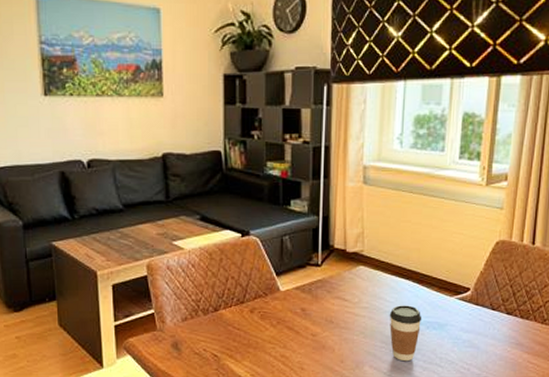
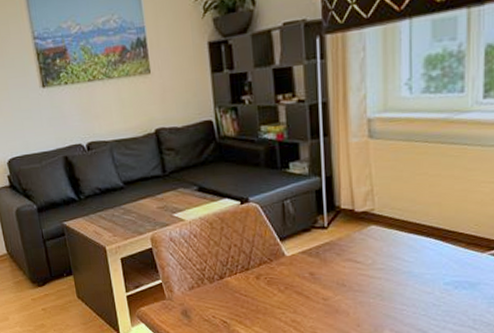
coffee cup: present [389,305,422,362] -> none [409,264,449,324]

